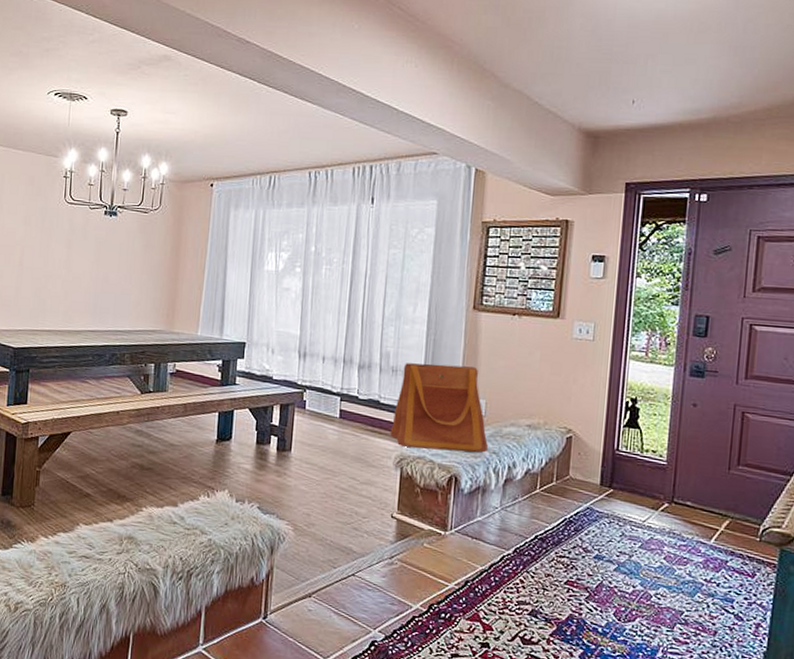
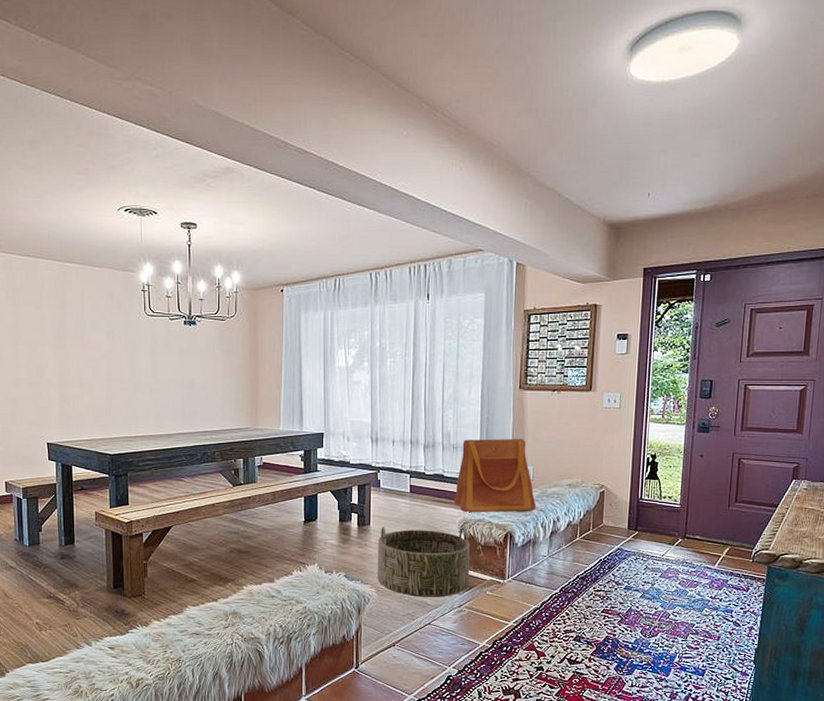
basket: none [296,454,407,545] -> present [377,526,470,597]

